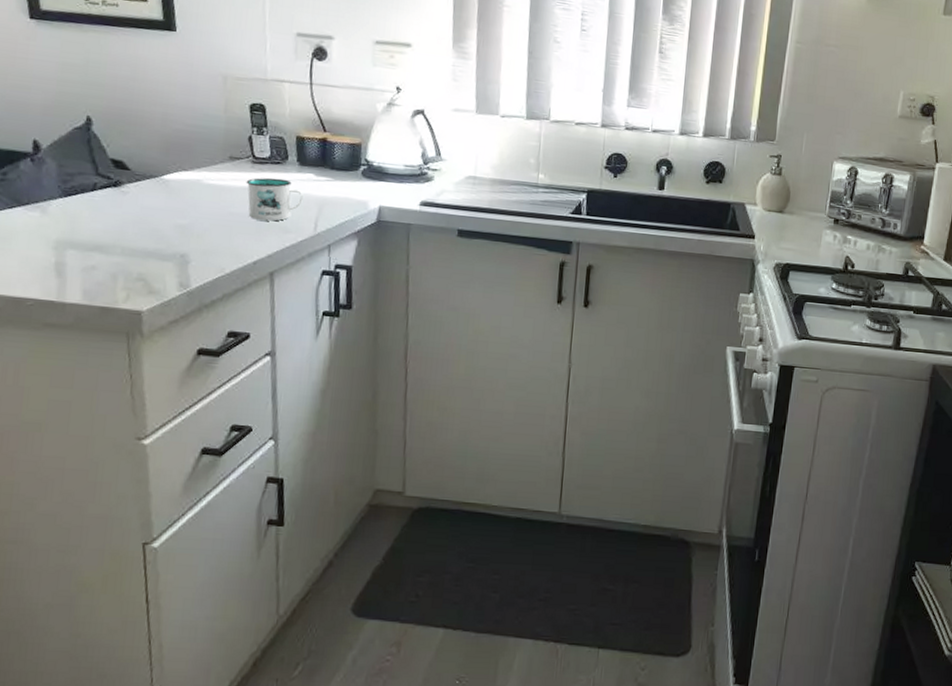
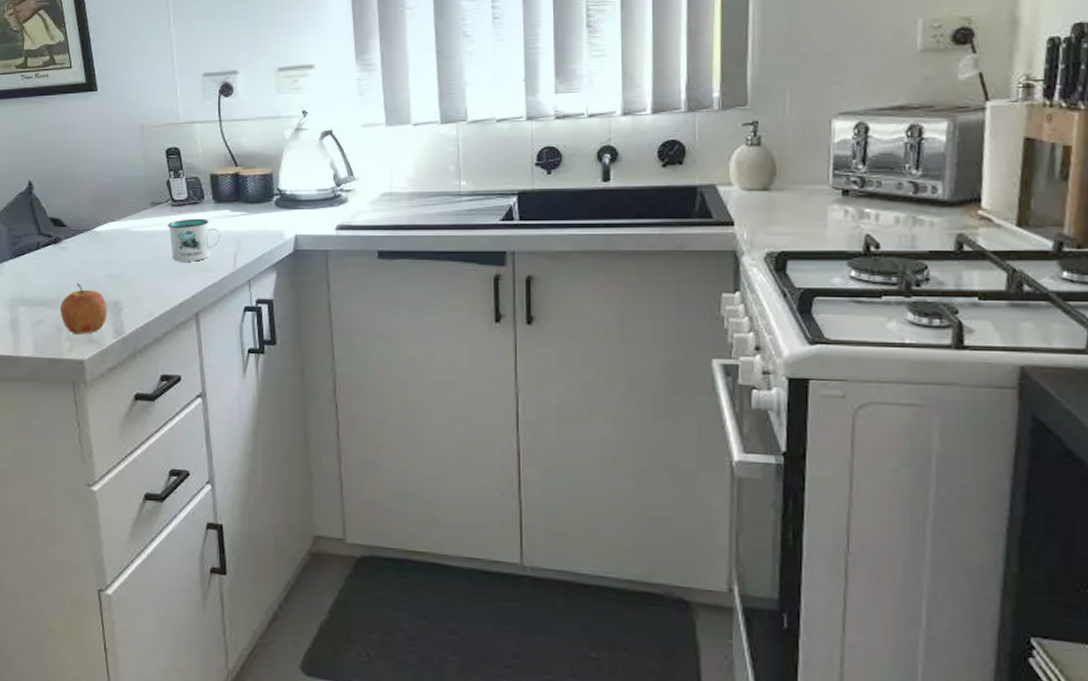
apple: none [116,231,173,285] -> present [60,284,108,334]

